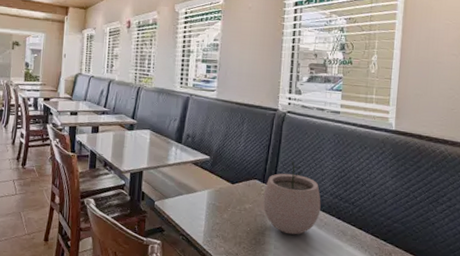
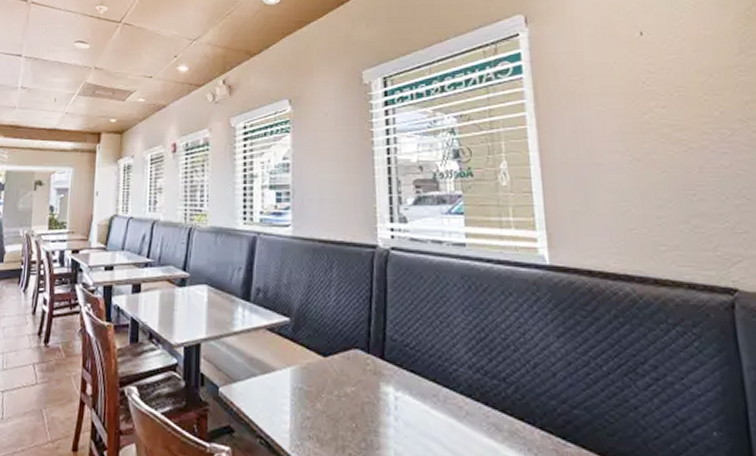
plant pot: present [263,160,321,235] -> none [370,317,457,433]

